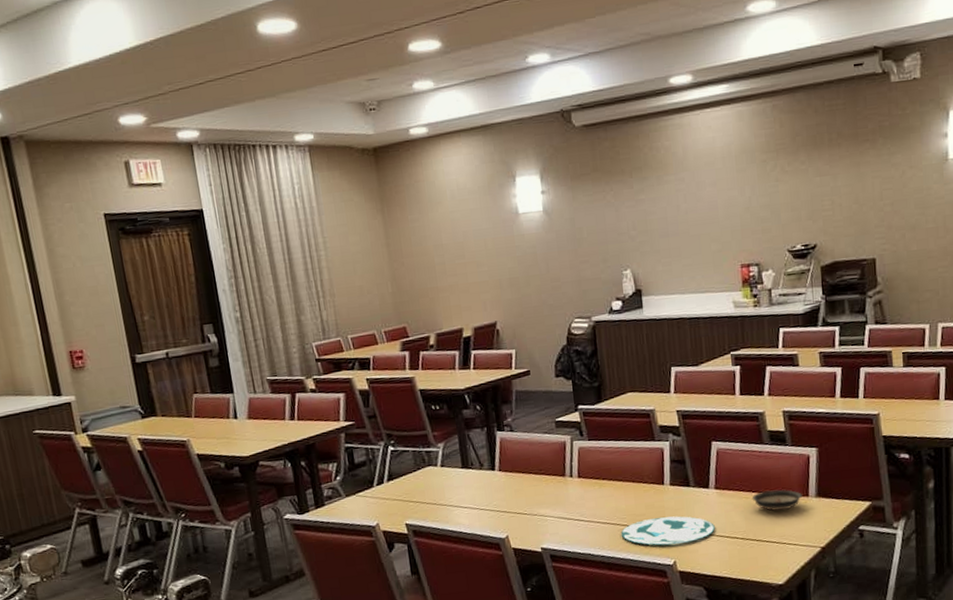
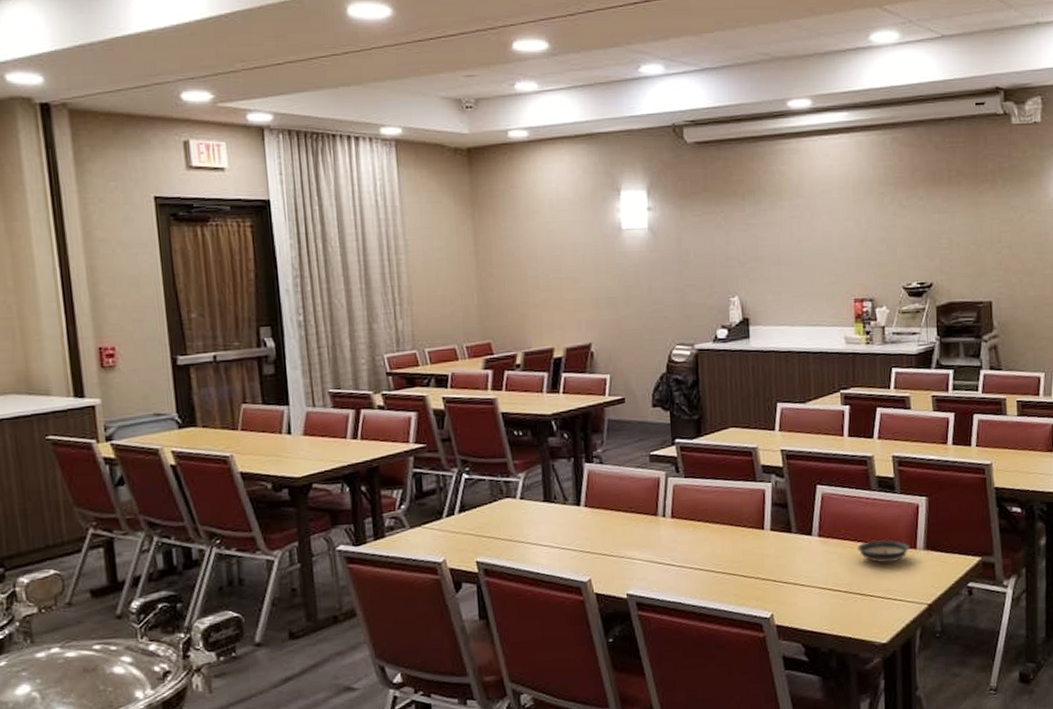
plate: present [620,516,715,545] -> none [715,564,817,596]

